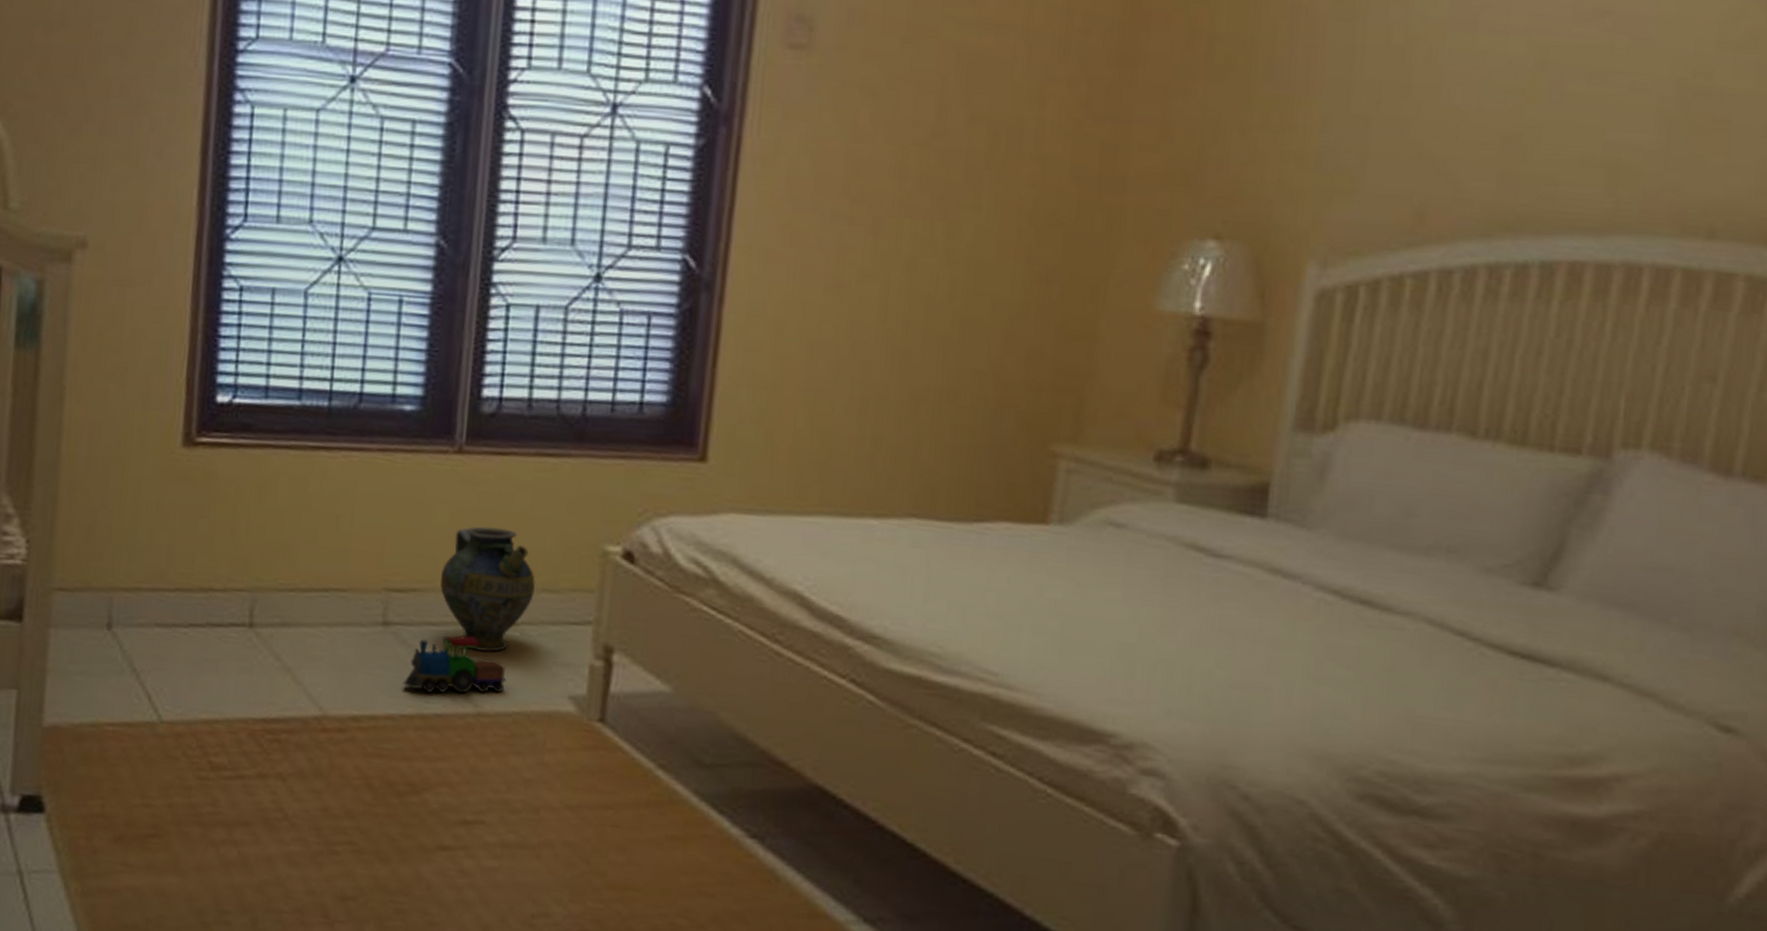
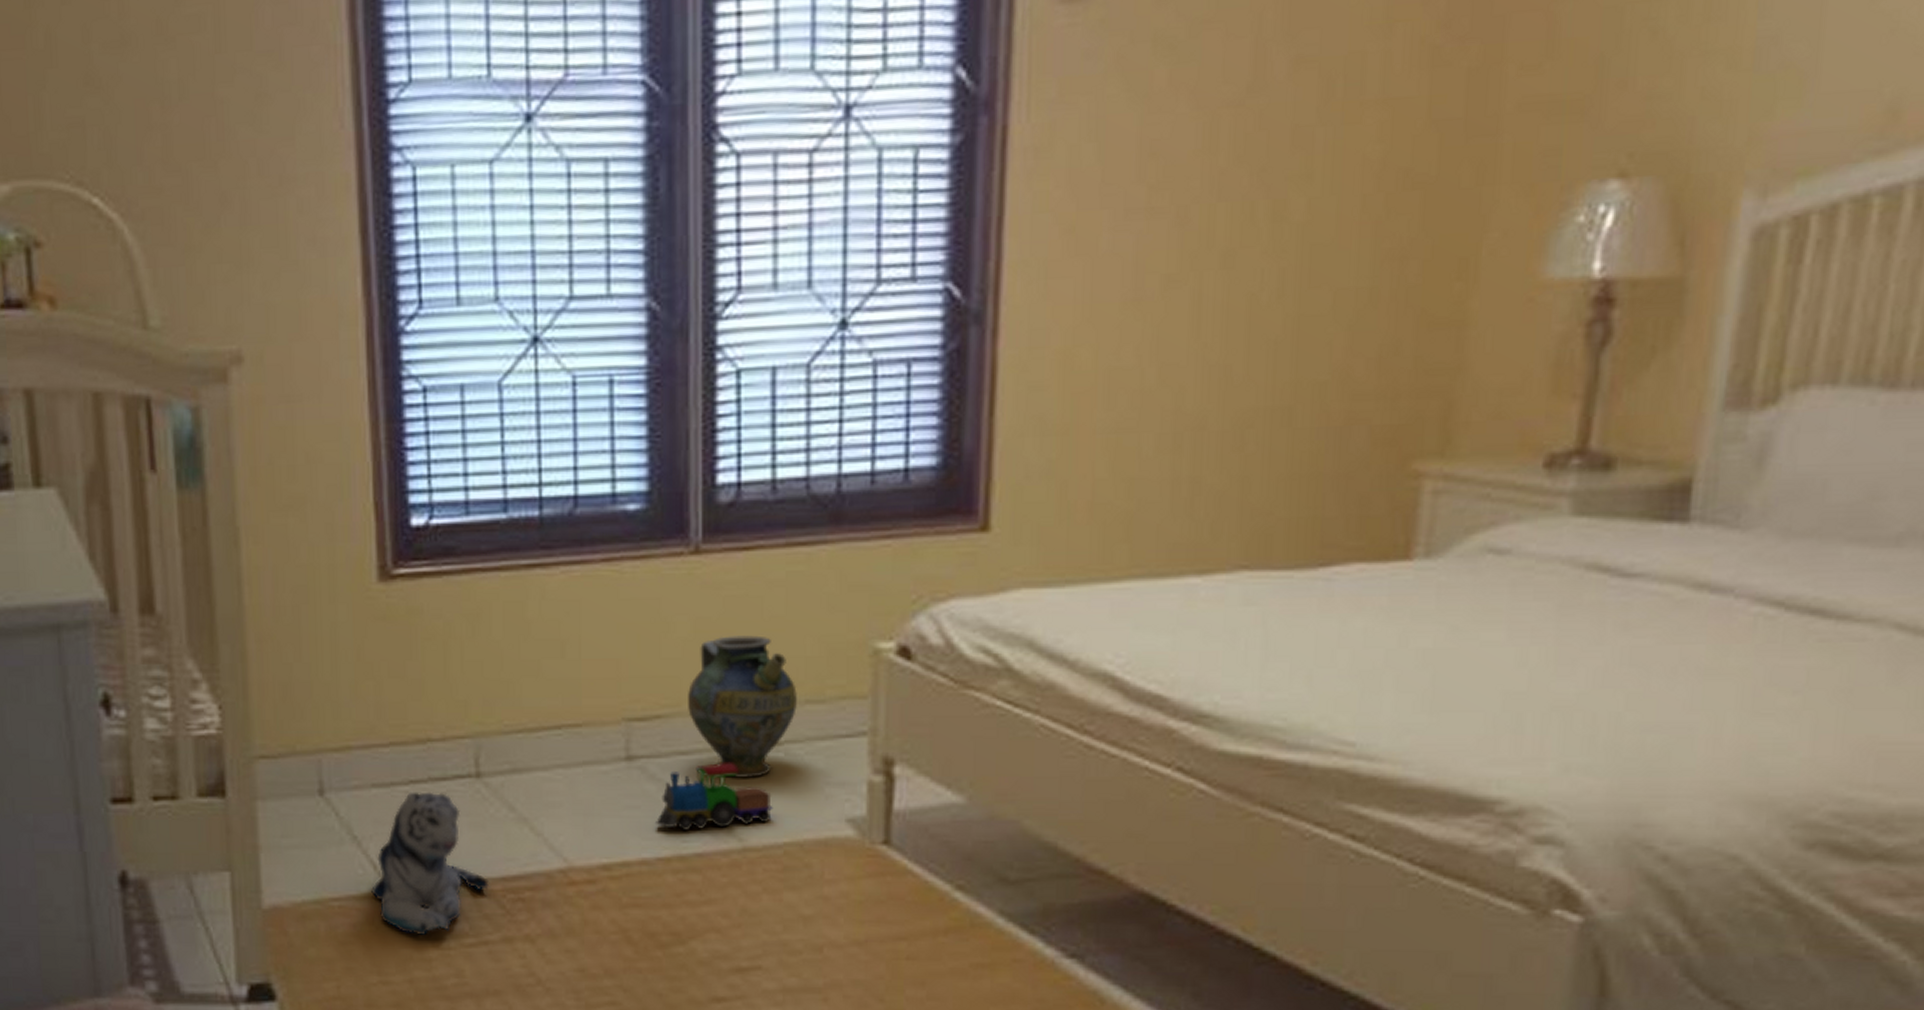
plush toy: none [142,634,251,766] -> present [370,792,490,936]

